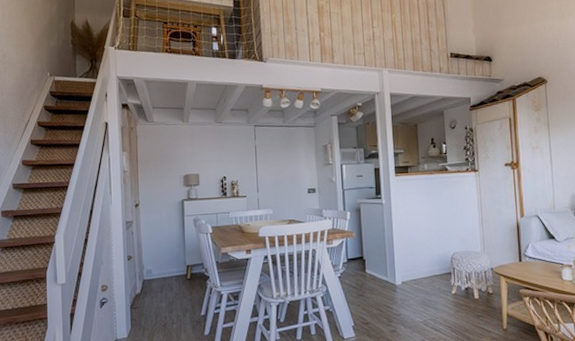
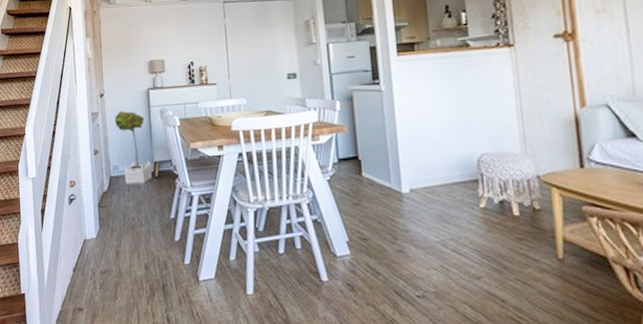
potted tree: none [149,219,184,288] -> present [114,110,152,186]

